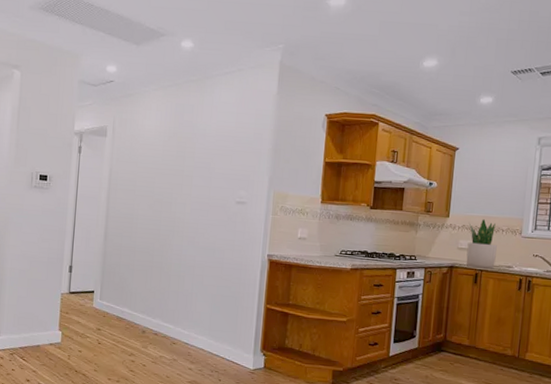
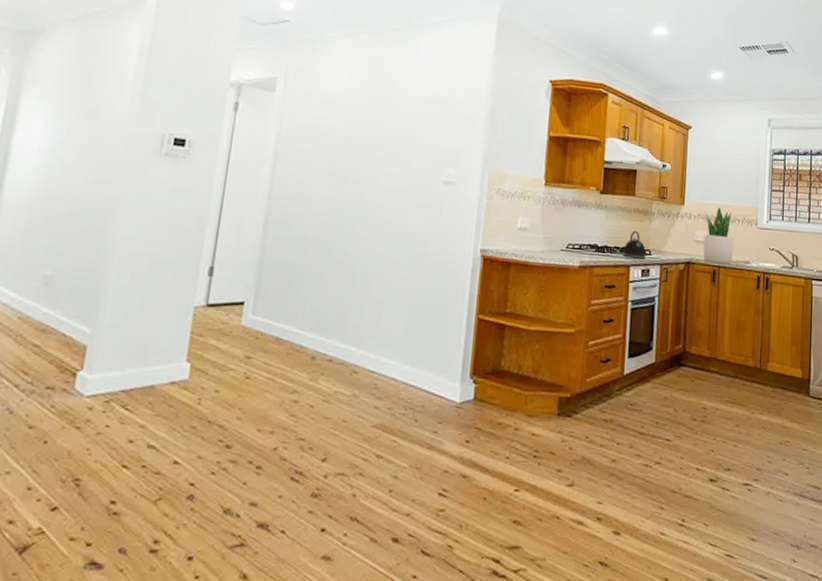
kettle: none [390,239,412,264] -> present [623,230,647,261]

